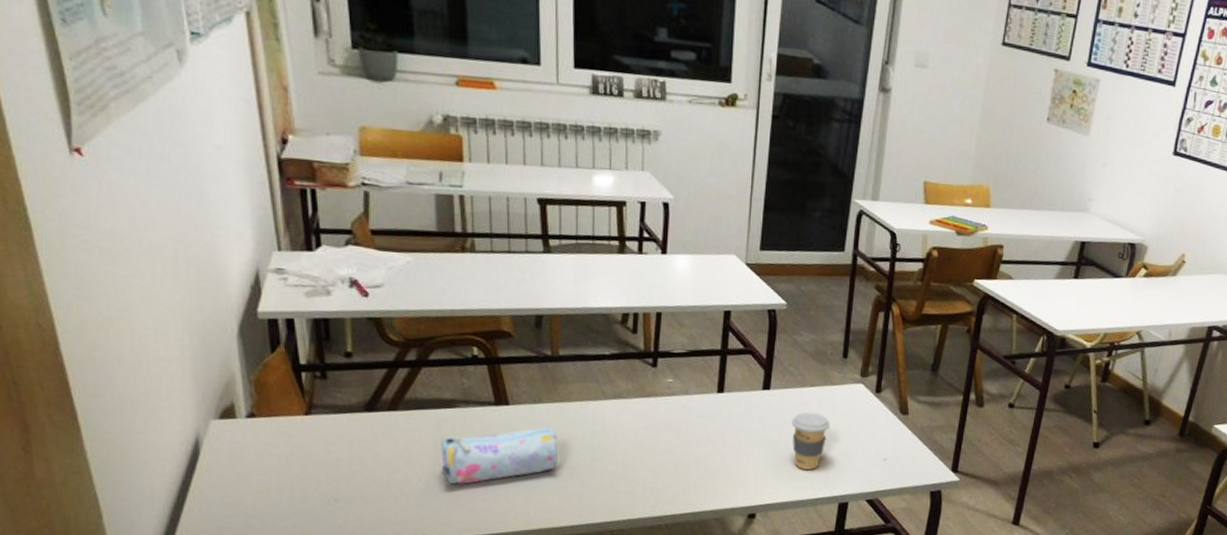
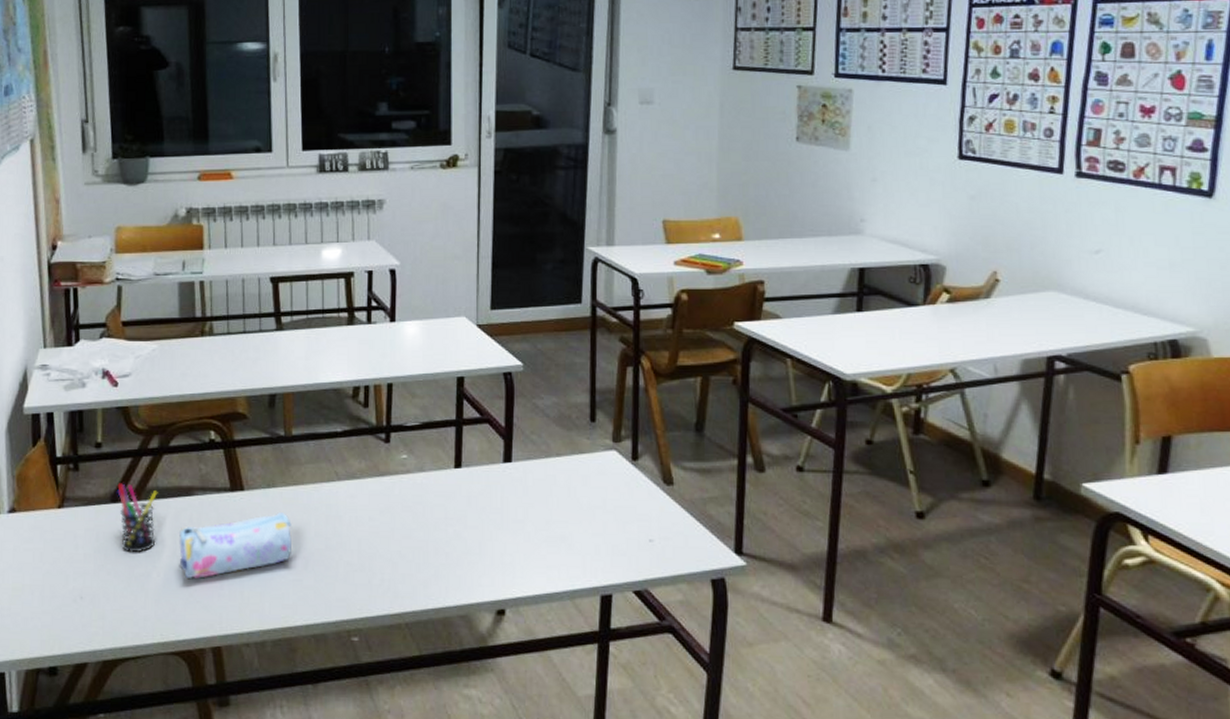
pen holder: none [372,393,417,459] -> present [117,483,158,552]
coffee cup: present [791,412,830,470] -> none [538,486,582,555]

